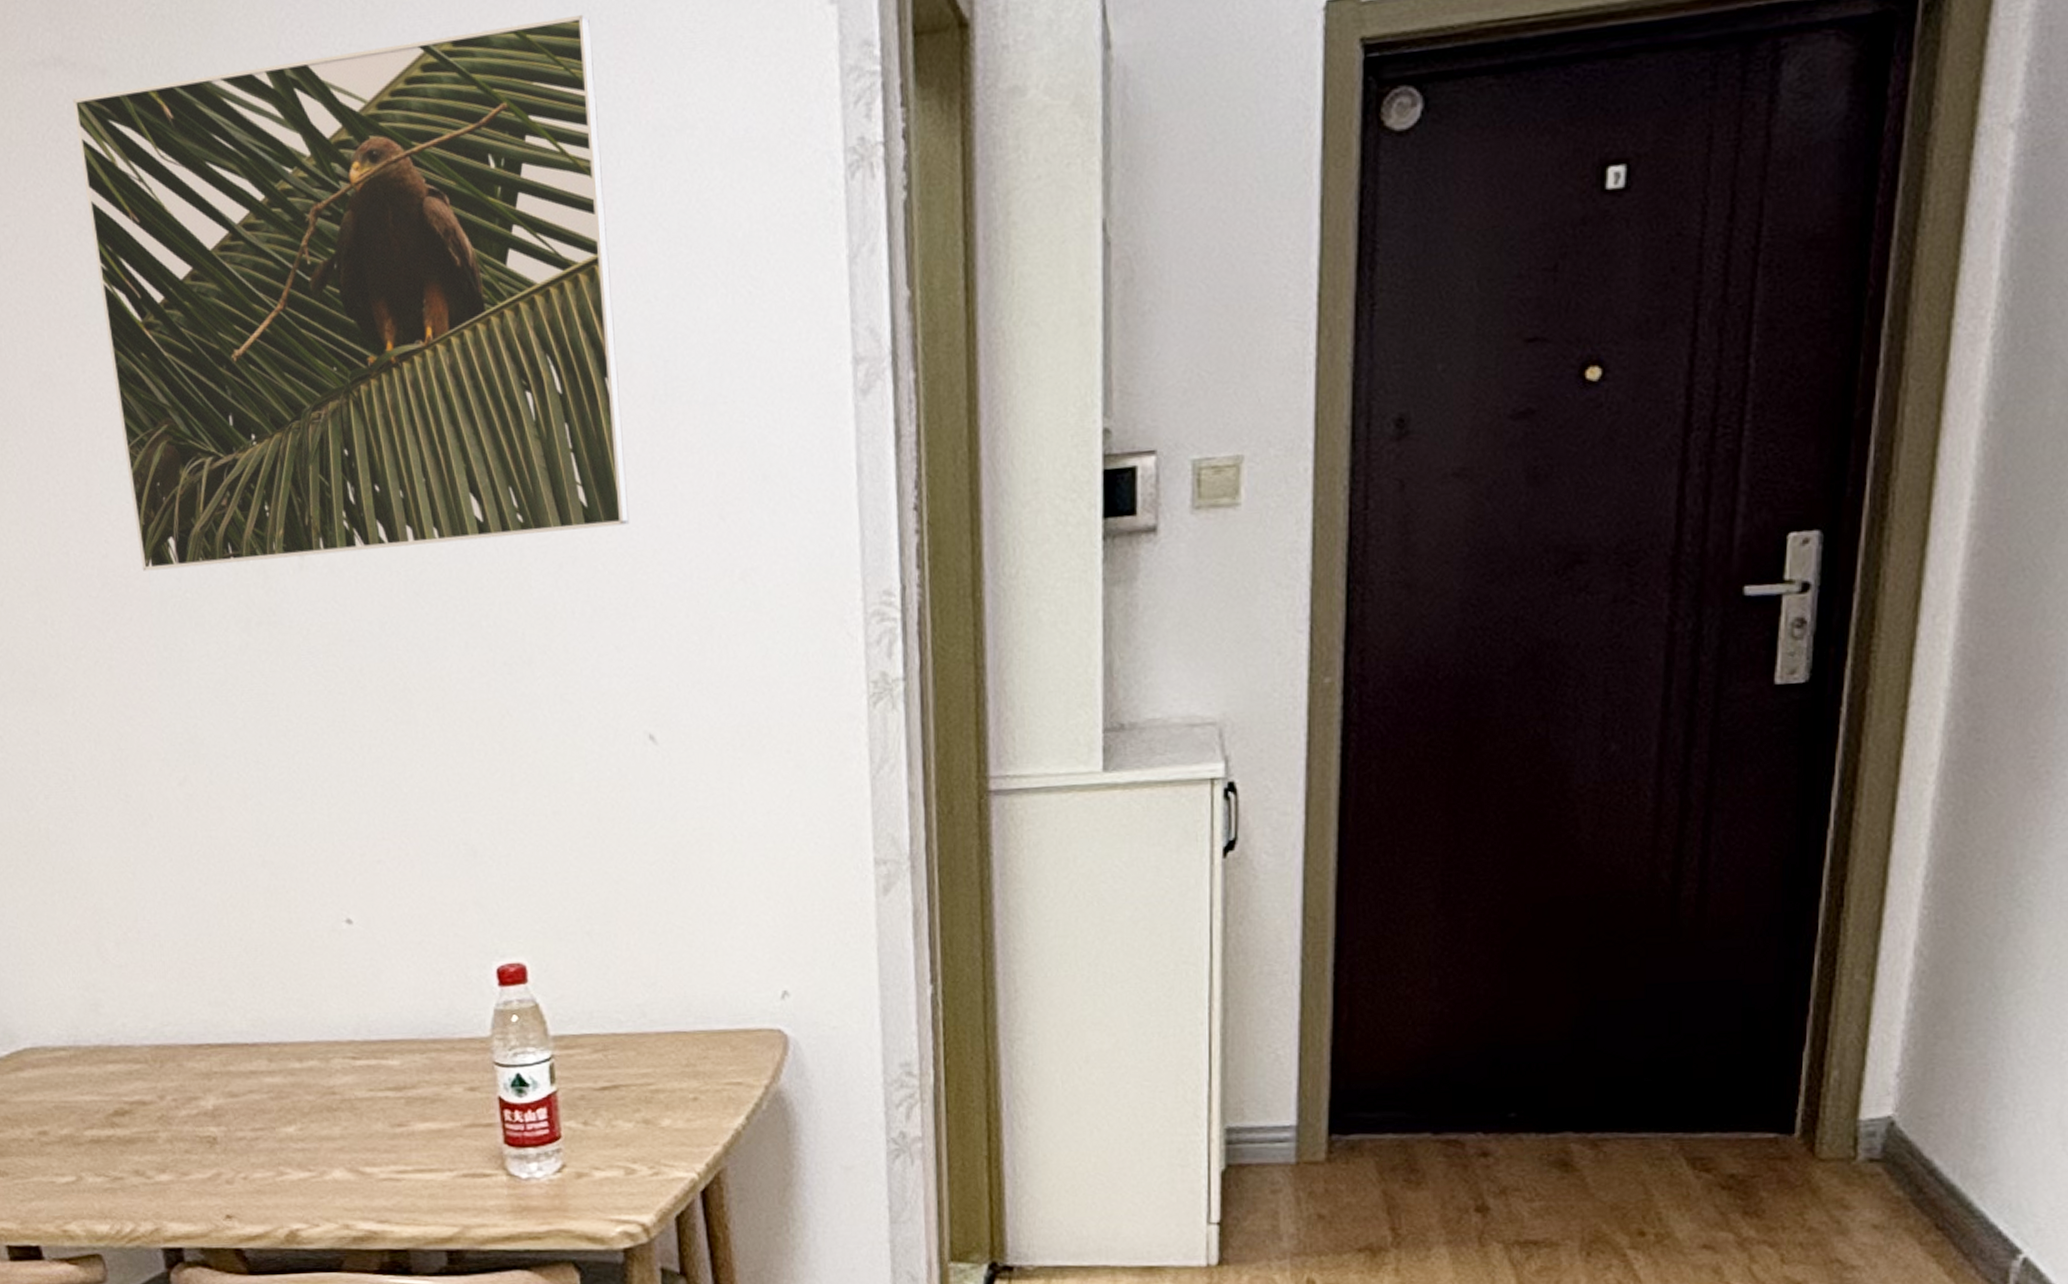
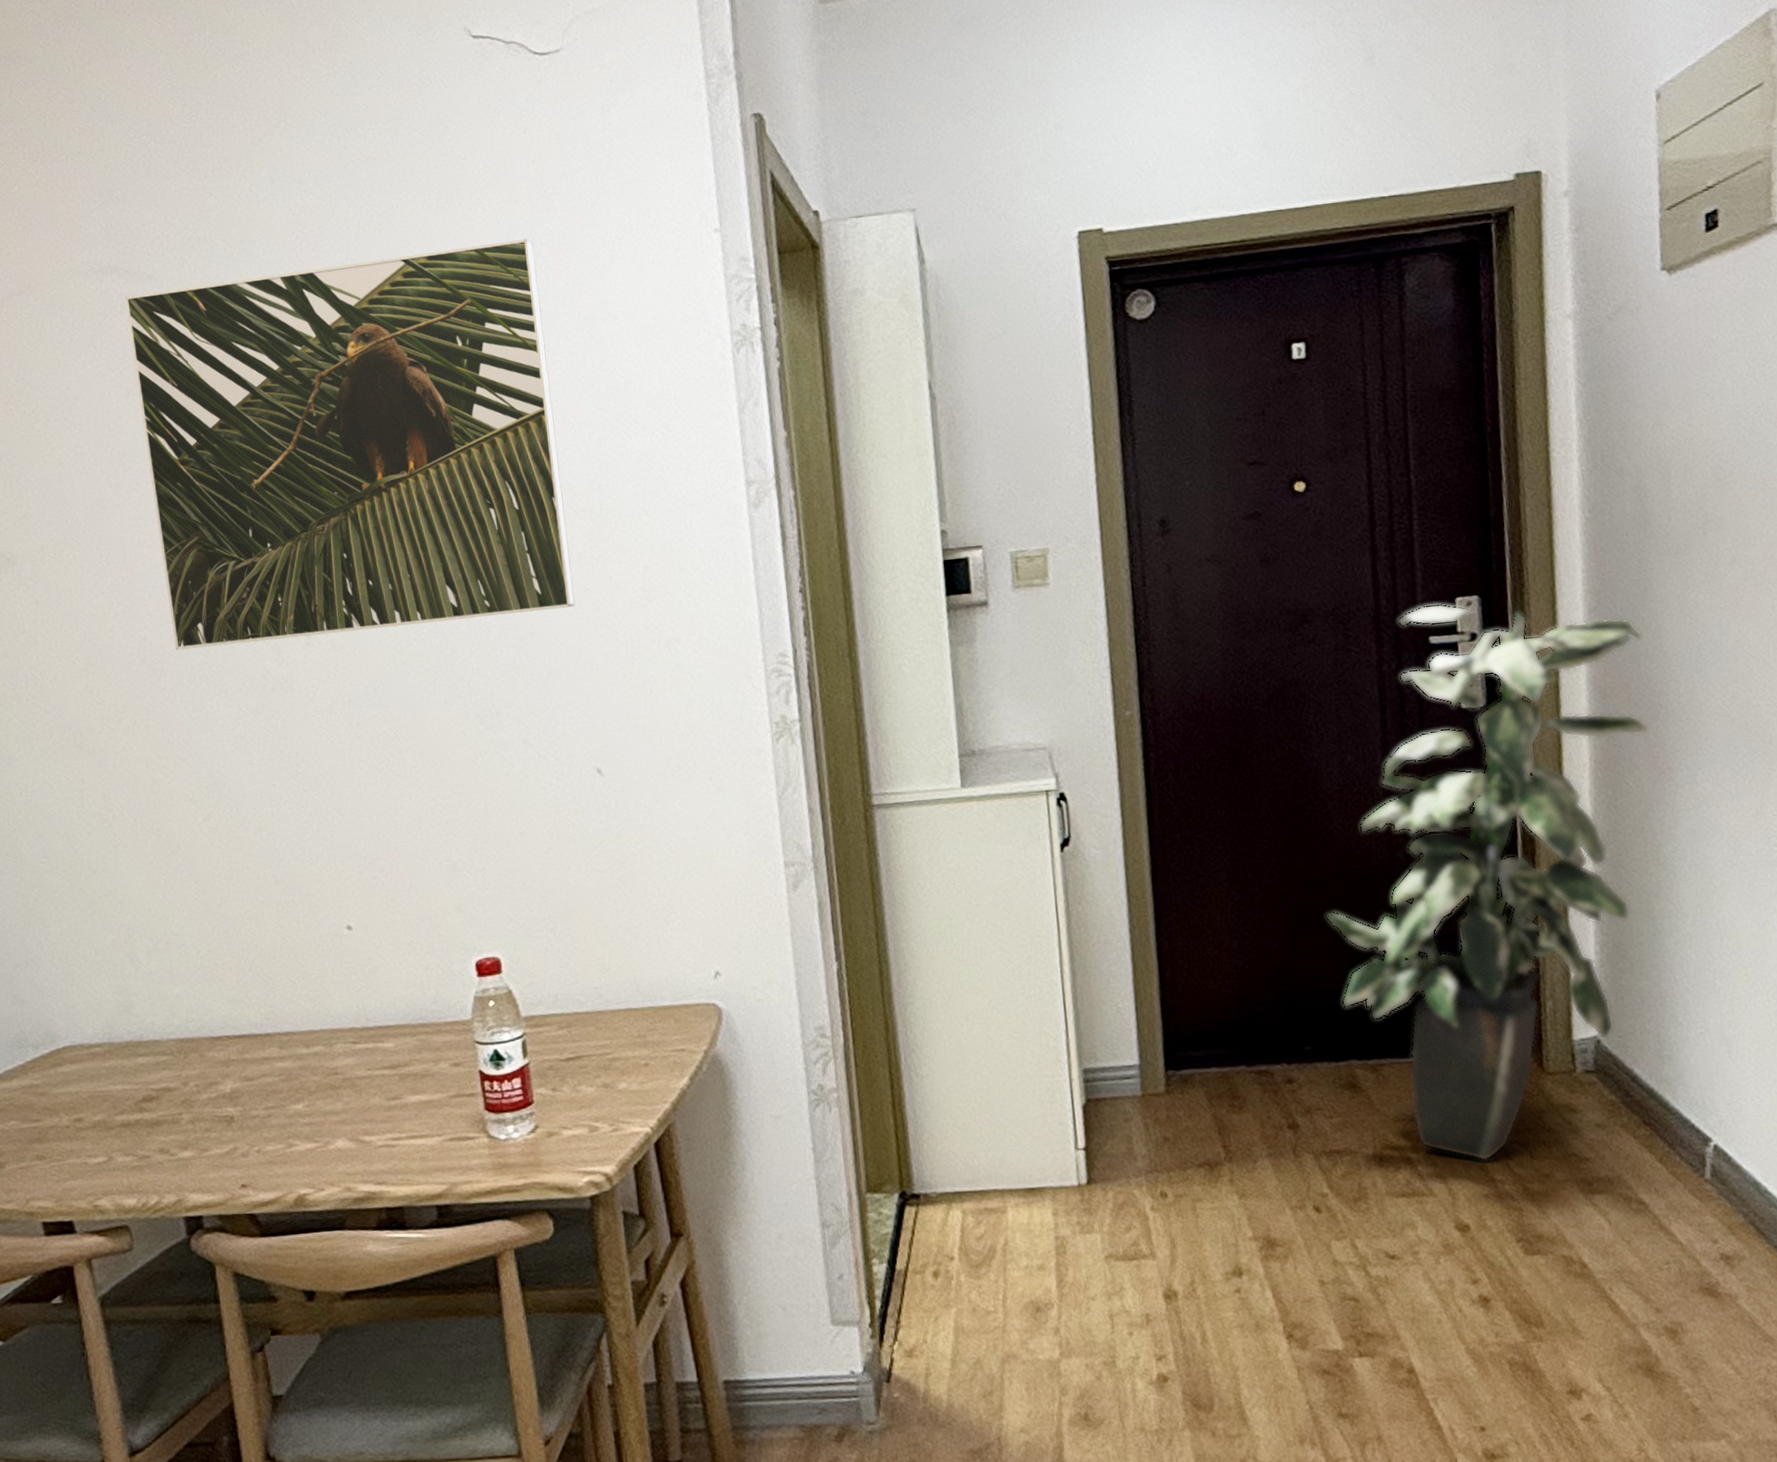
indoor plant: none [1556,540,2041,1264] -> present [1325,603,1650,1162]

